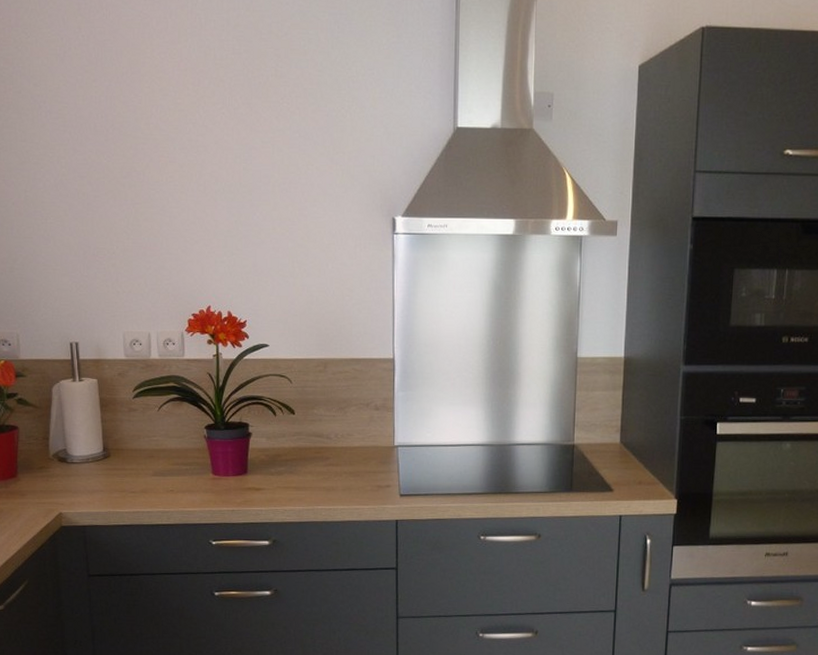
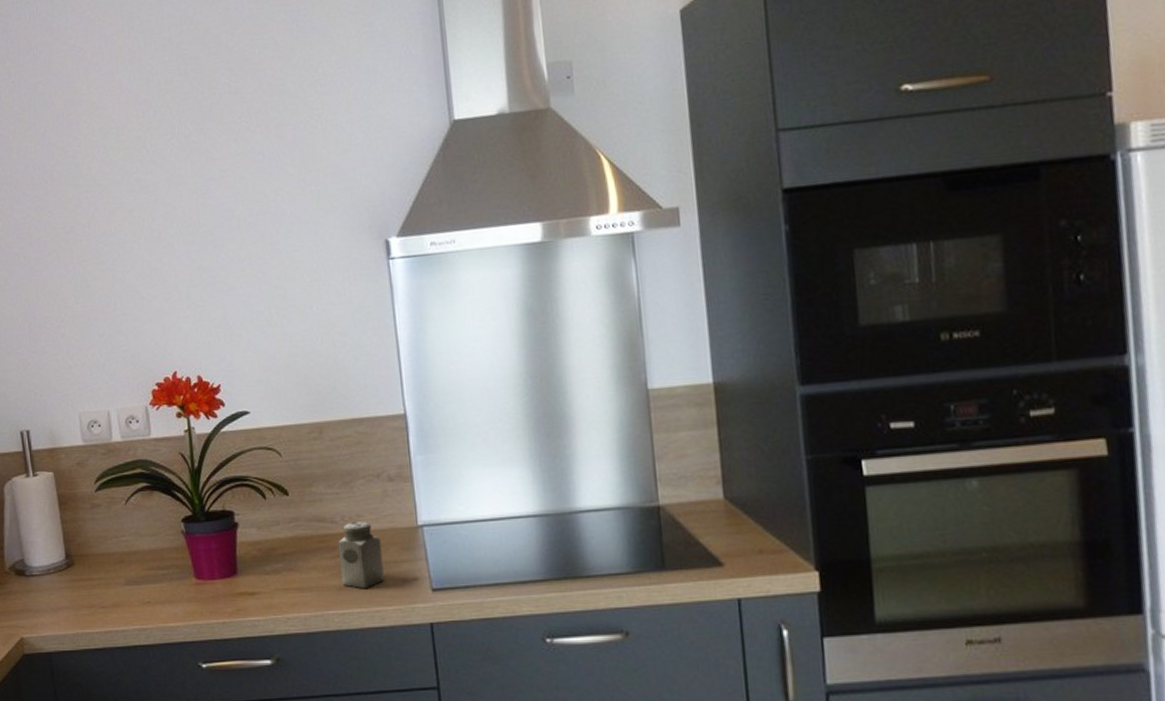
salt shaker: none [330,439,364,492] -> present [337,522,384,589]

